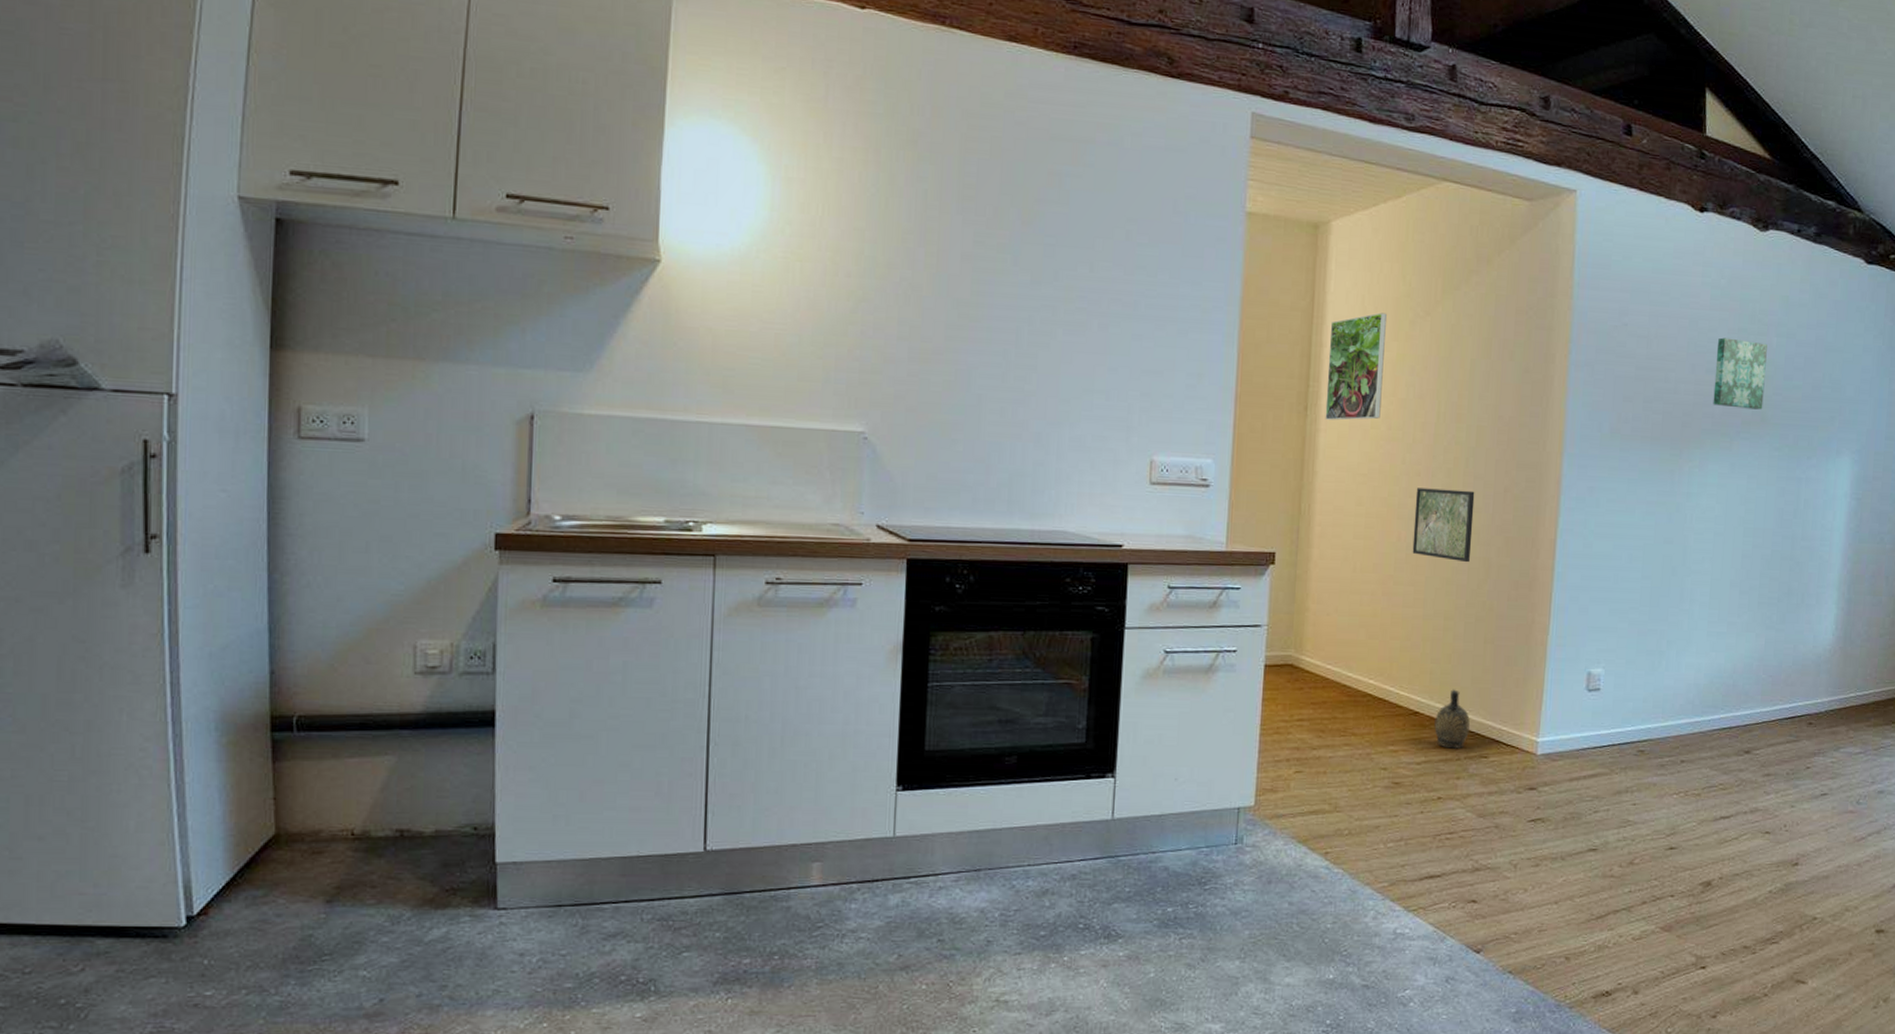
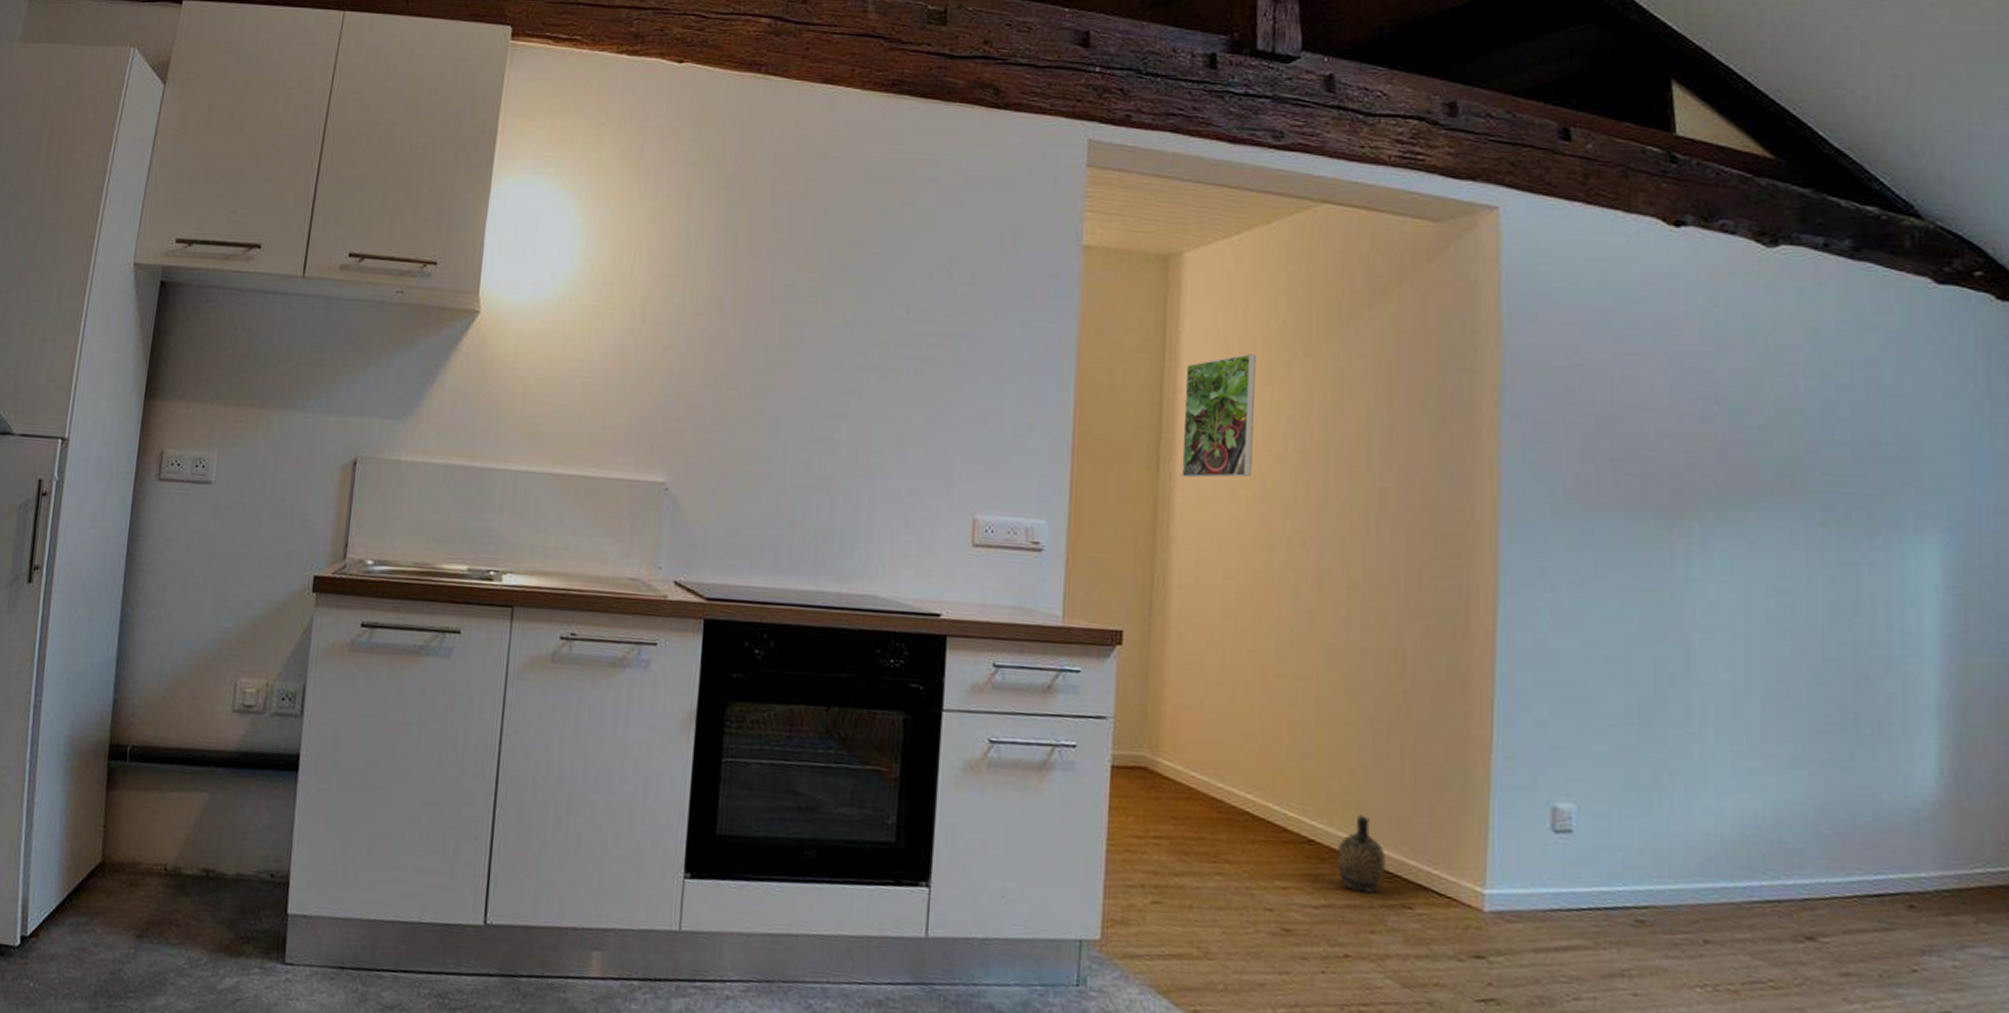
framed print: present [1412,488,1475,563] -> none [1298,560,1380,655]
wall art: present [1713,337,1767,410] -> none [1714,380,1792,472]

